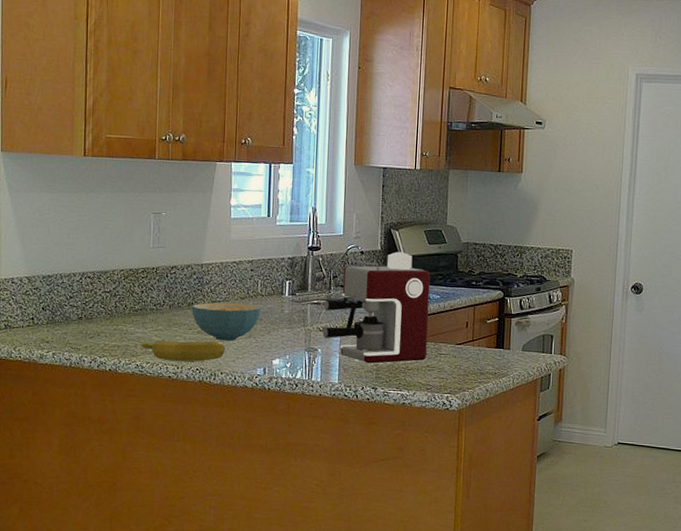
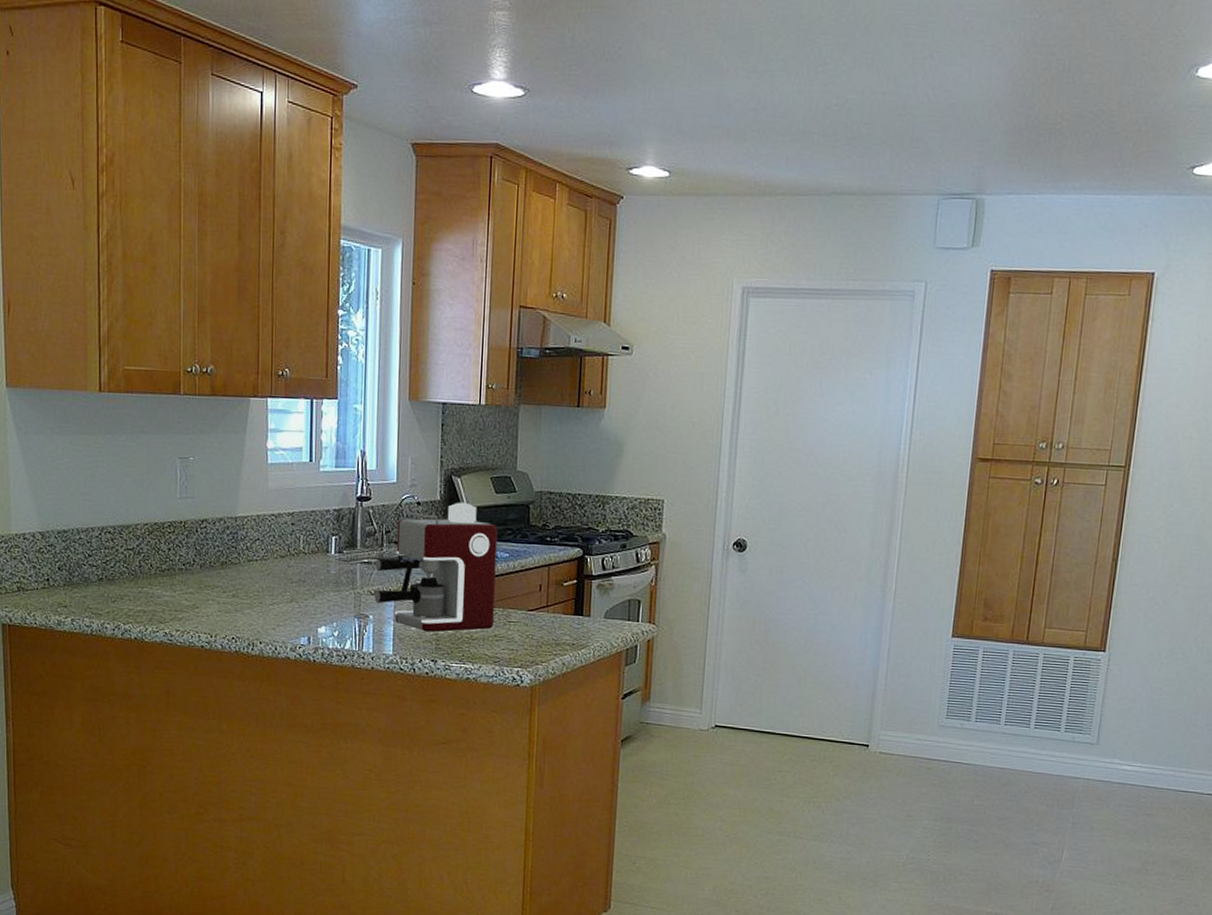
banana: present [141,341,225,362] -> none [169,605,264,630]
cereal bowl: present [192,302,262,341] -> none [225,561,305,606]

